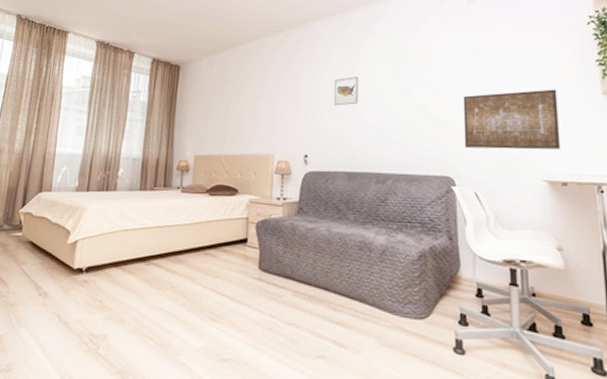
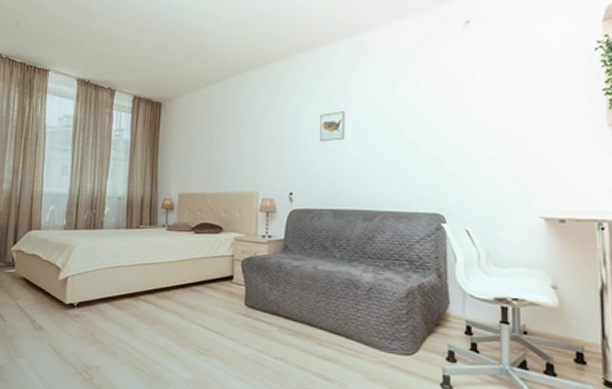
wall art: present [463,89,561,150] -> none [456,121,560,185]

